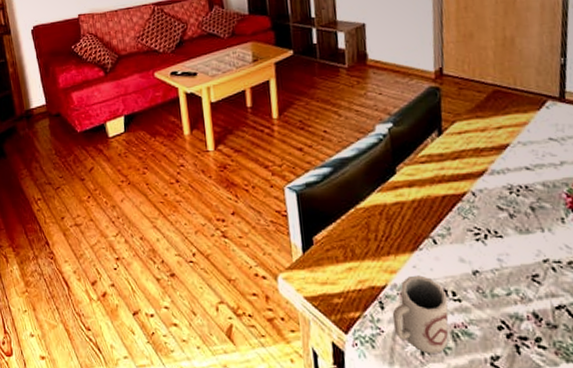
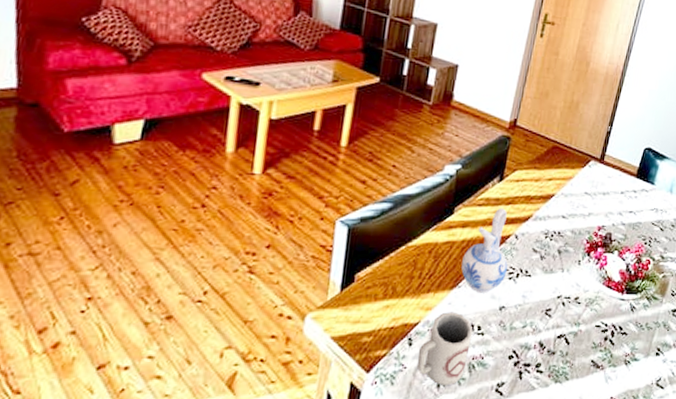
ceramic pitcher: none [417,164,472,256] -> present [461,208,508,293]

